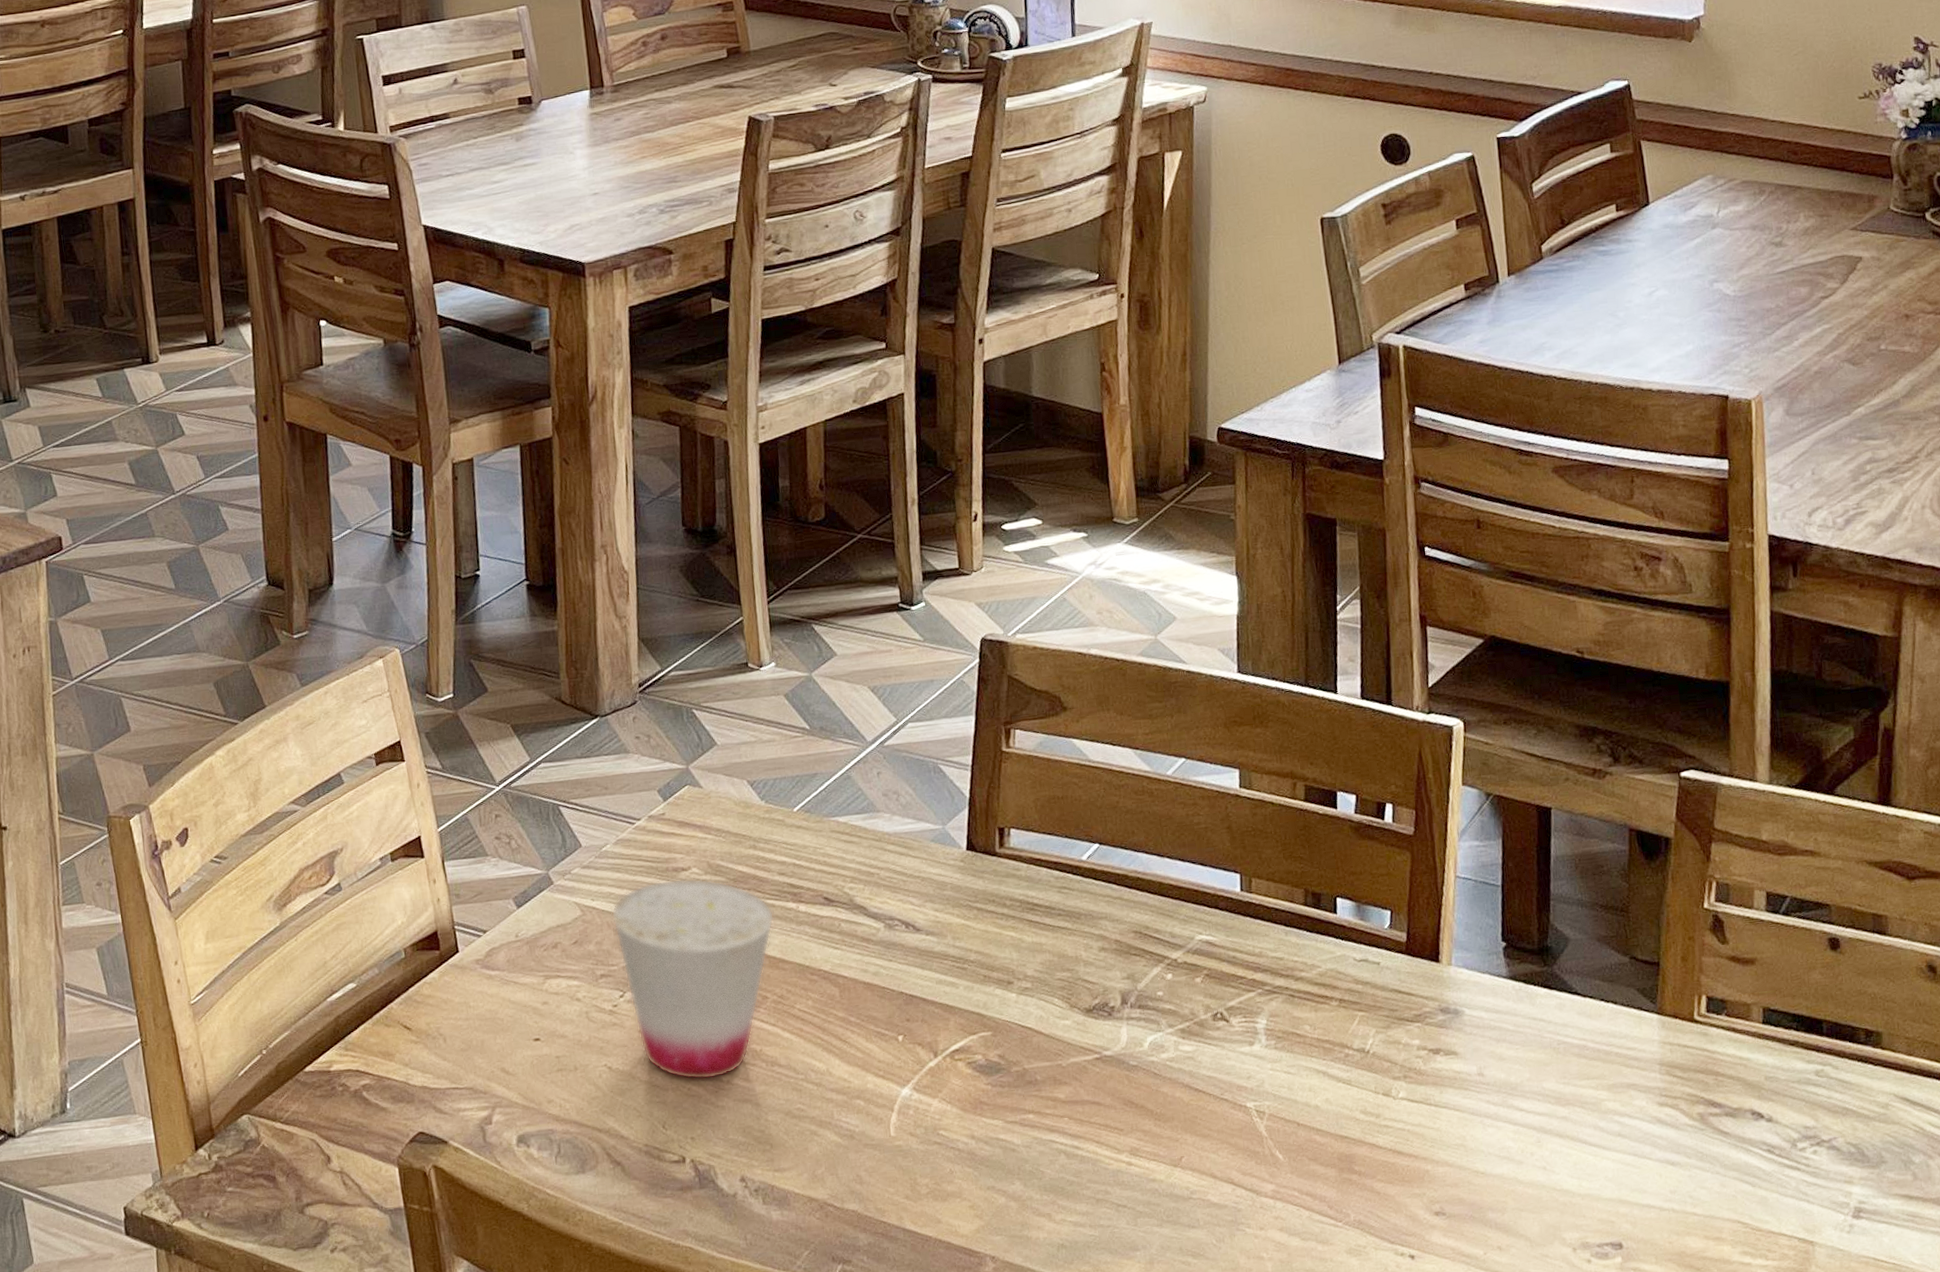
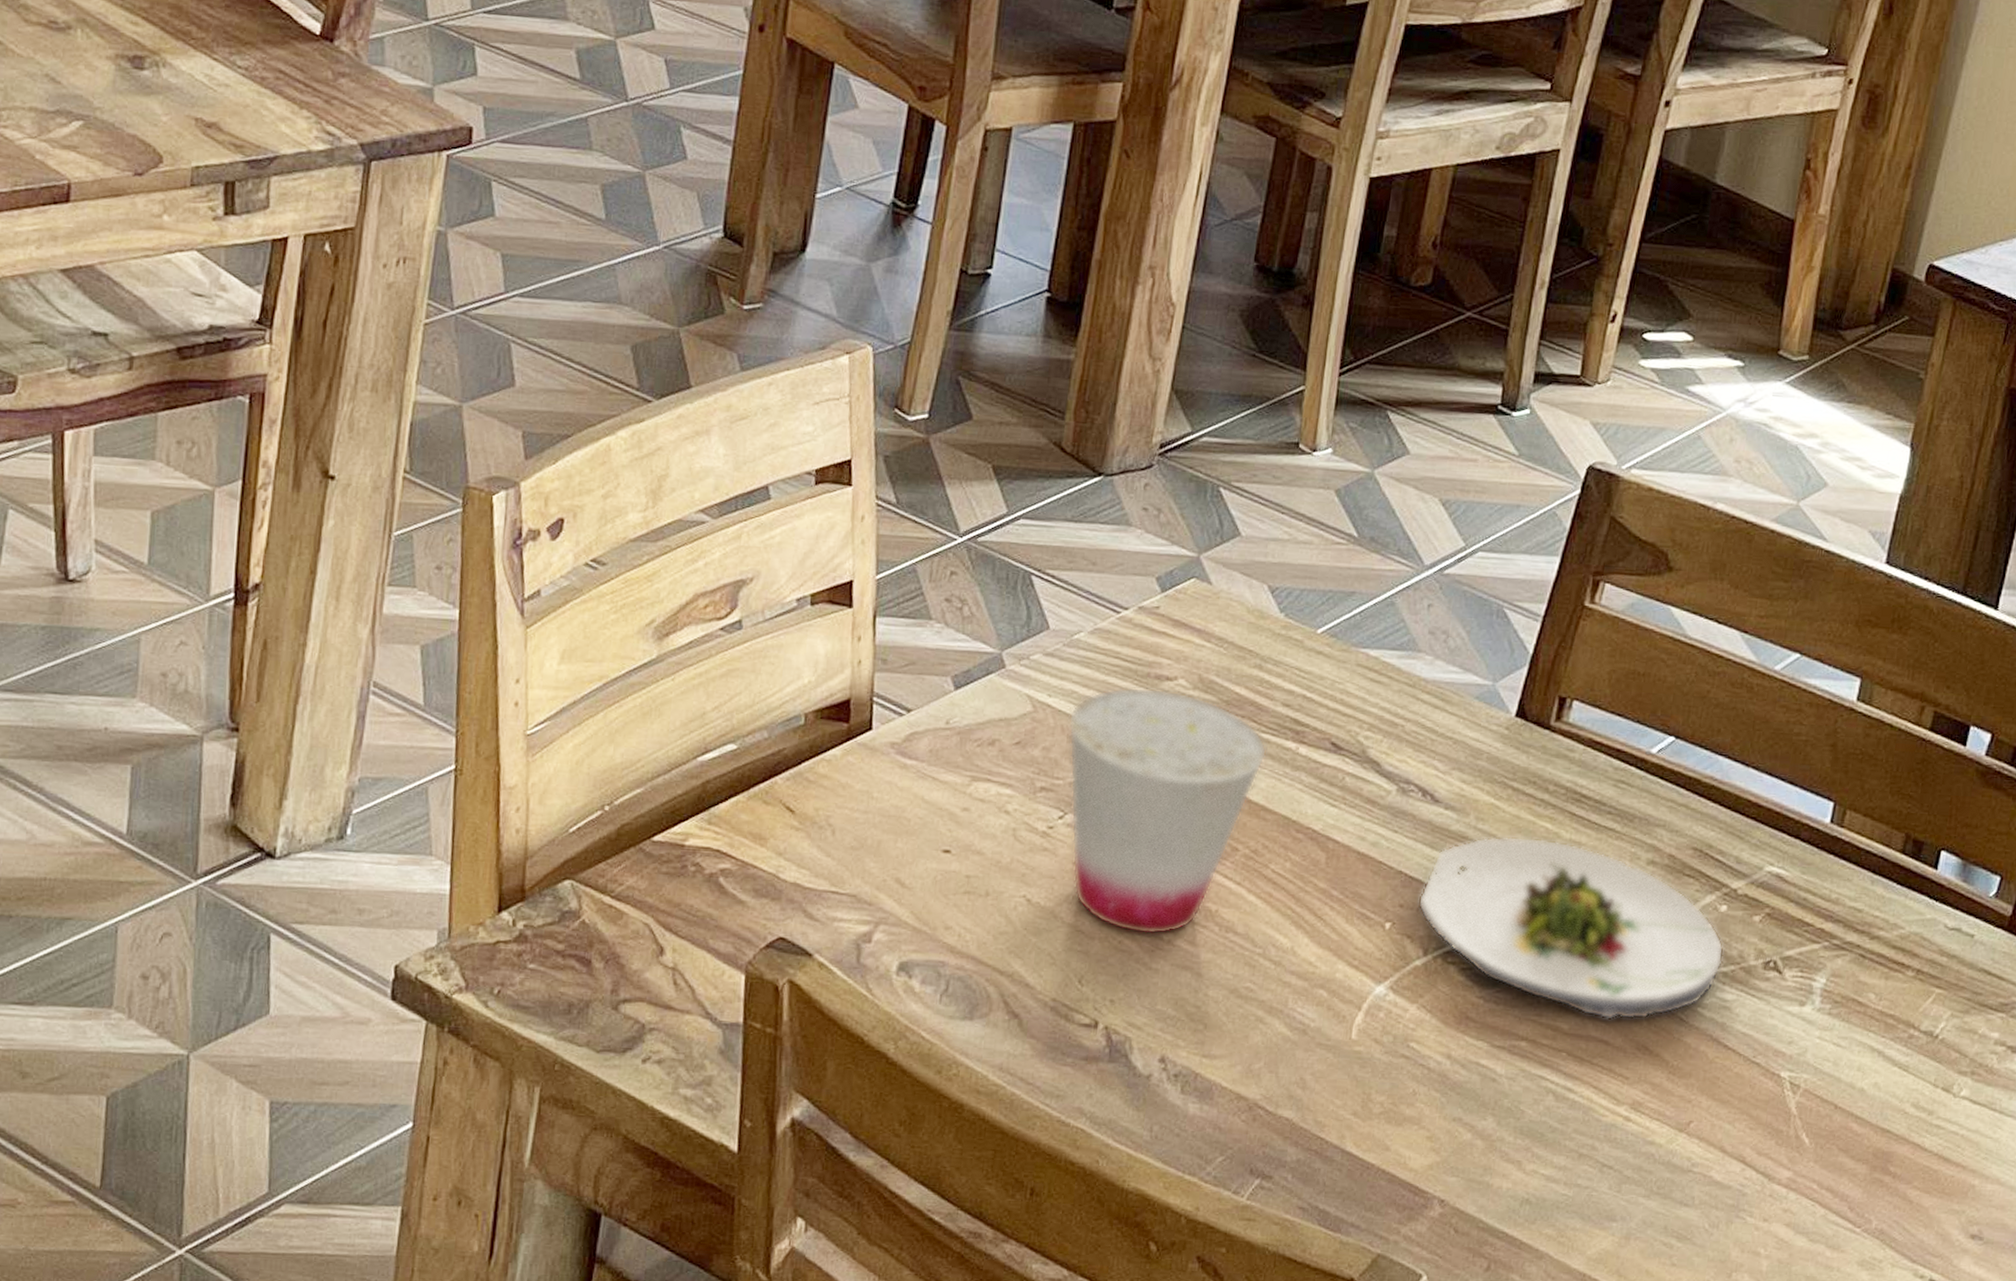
salad plate: none [920,944,1179,1085] -> present [1417,836,1724,1020]

